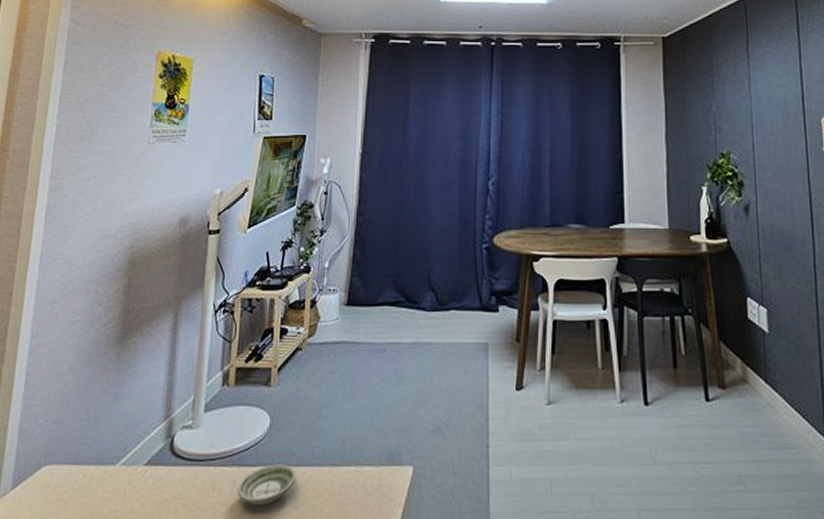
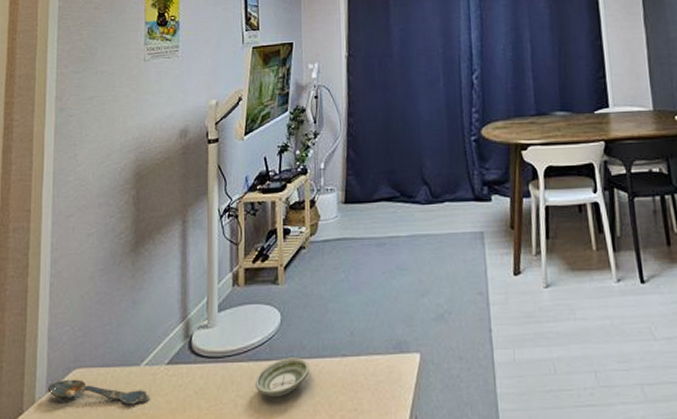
spoon: none [13,476,123,507] -> present [47,379,150,405]

